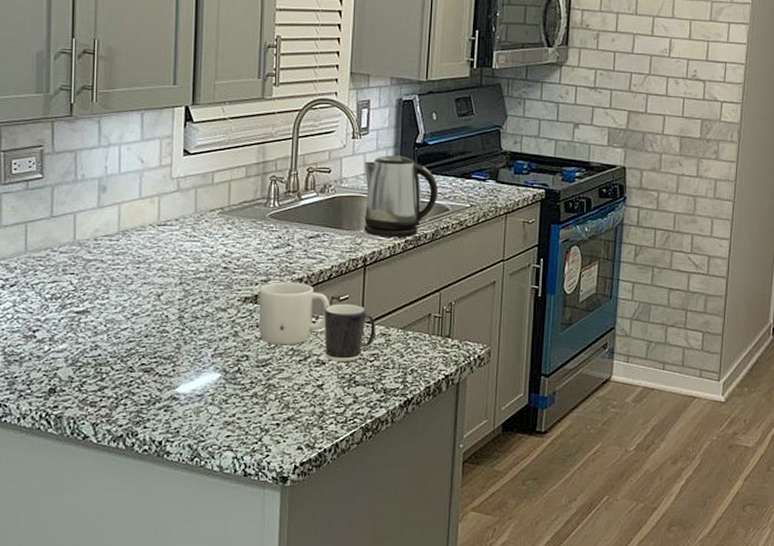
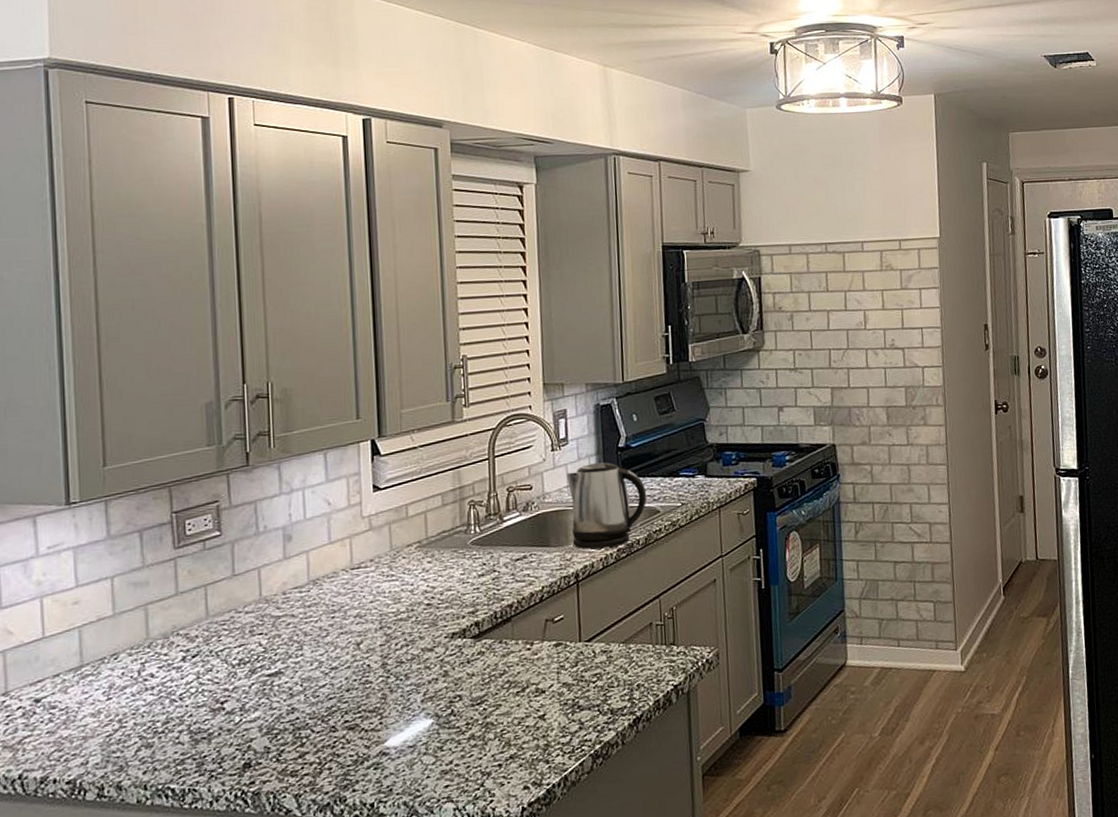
mug: present [258,282,330,345] -> none [466,608,544,679]
mug: present [323,303,375,361] -> none [538,623,595,688]

